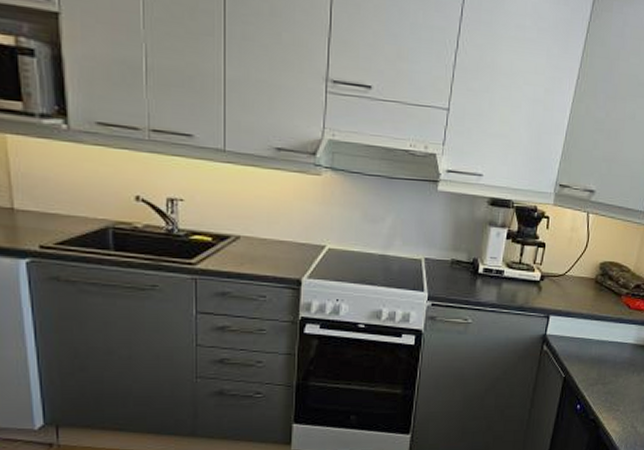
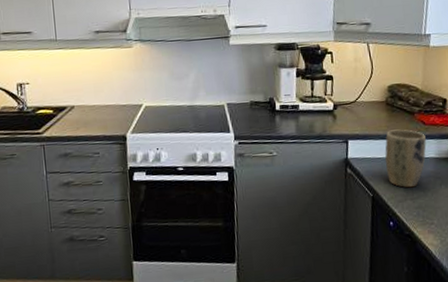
plant pot: none [583,310,628,372] -> present [385,129,426,188]

